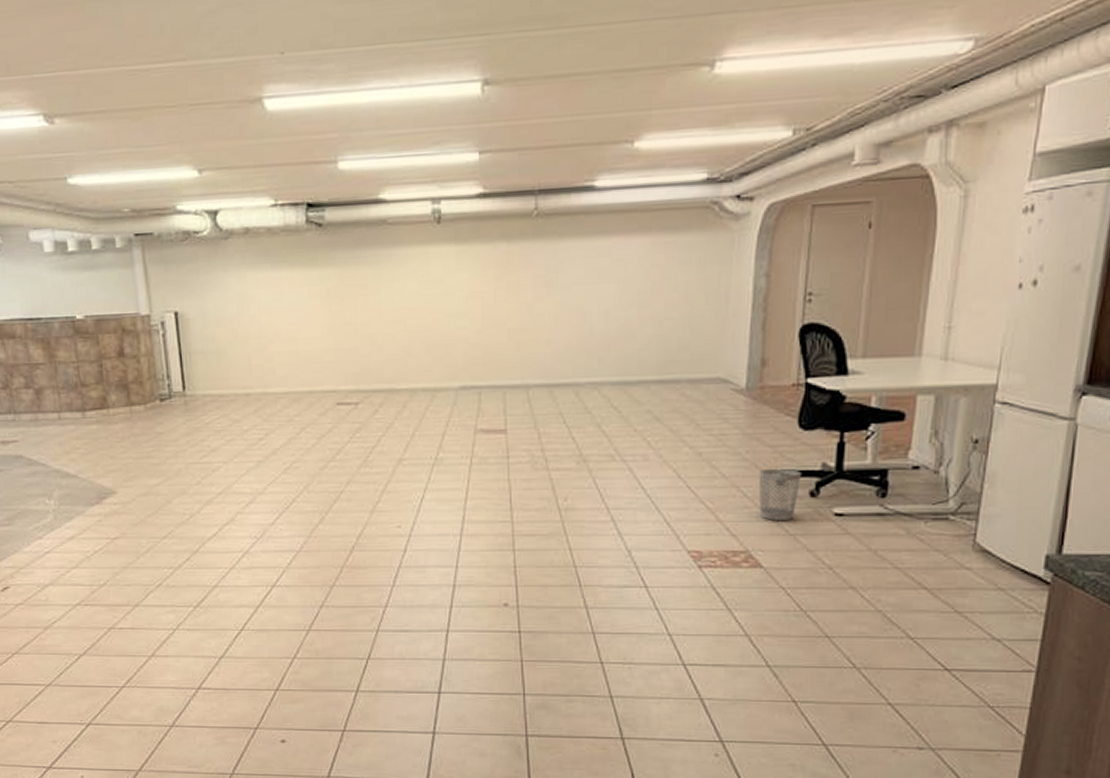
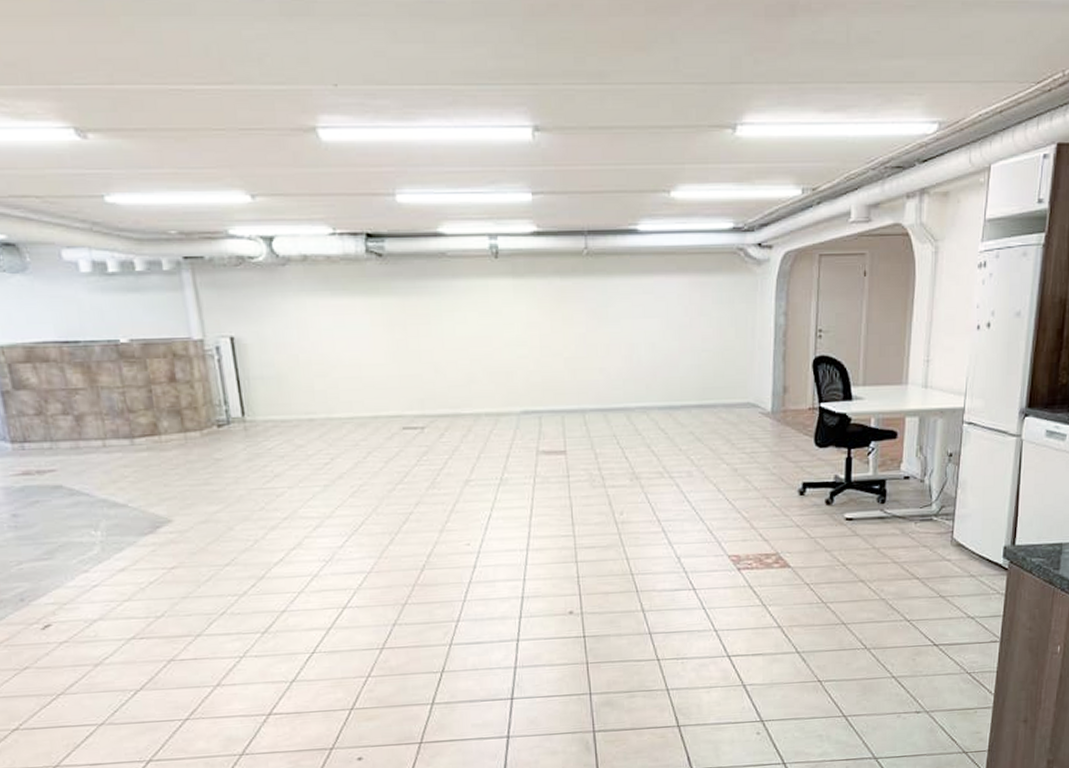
wastebasket: present [758,468,802,520] -> none [784,481,819,526]

